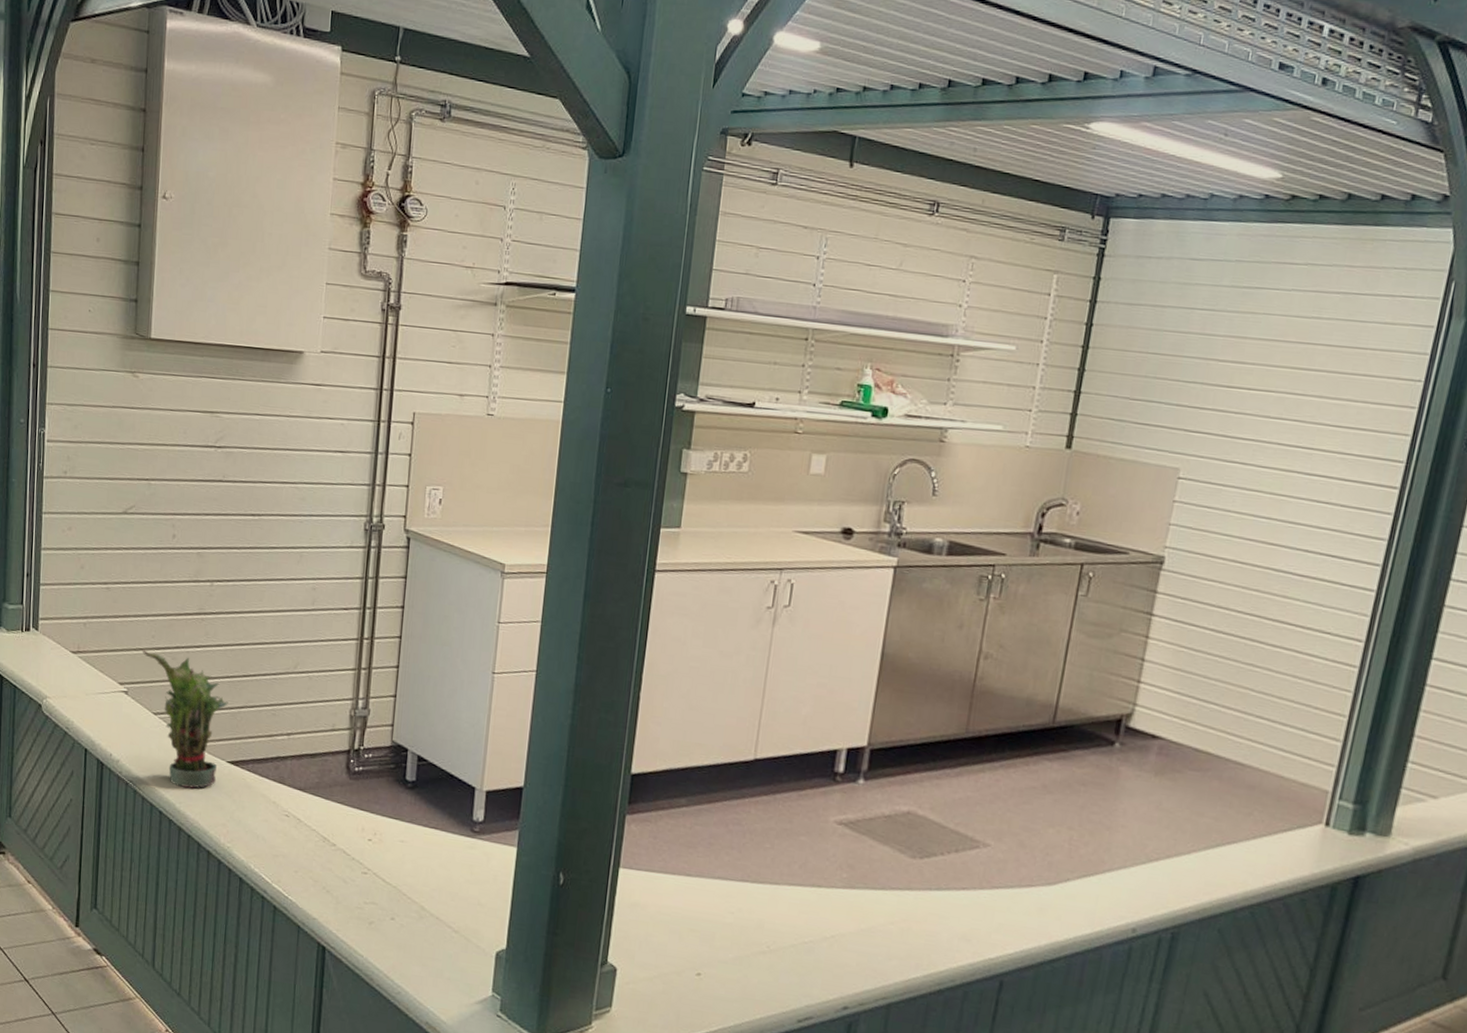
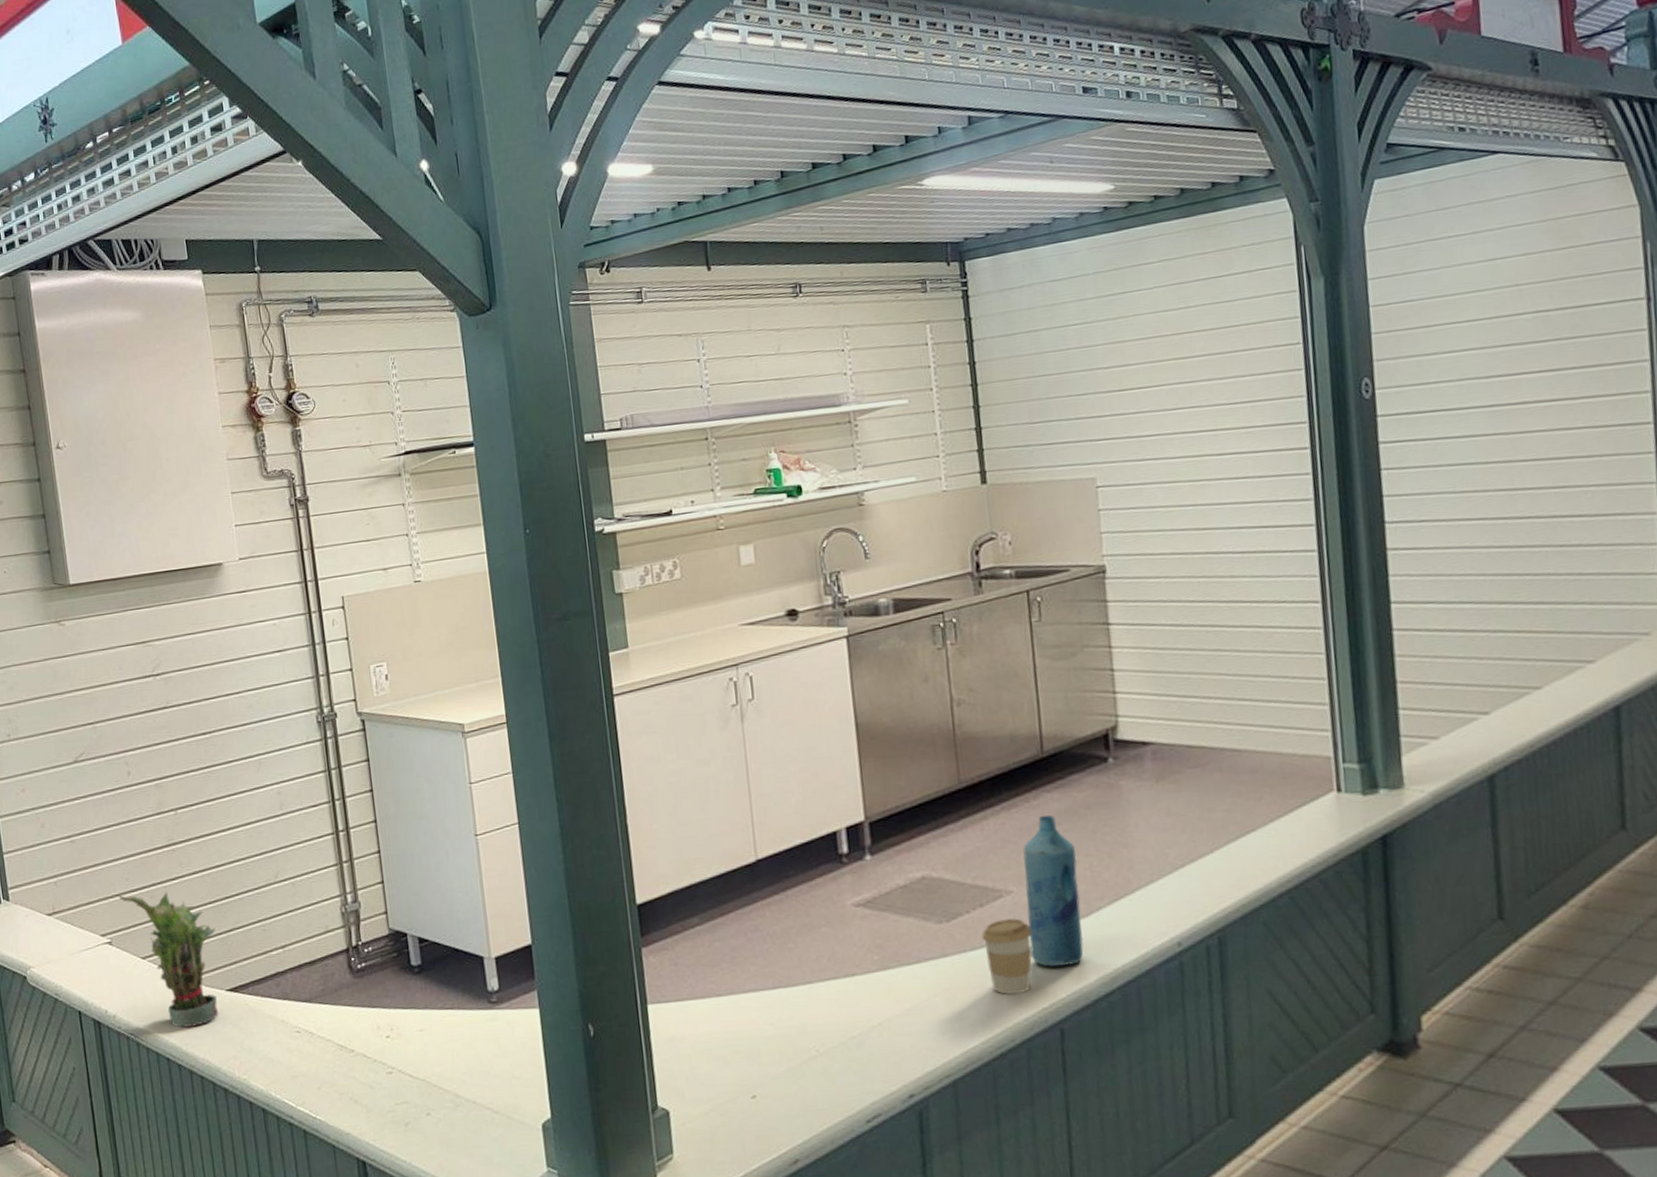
coffee cup: none [946,868,998,941] -> present [981,917,1032,995]
bottle: none [991,781,1061,926] -> present [1023,814,1084,968]

